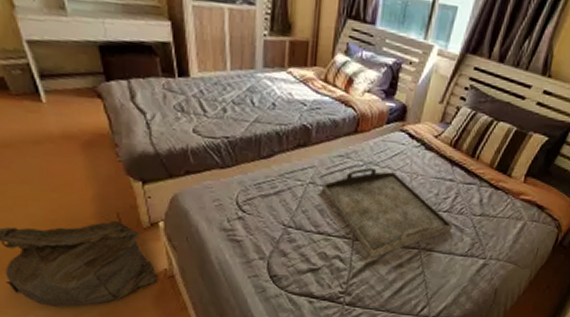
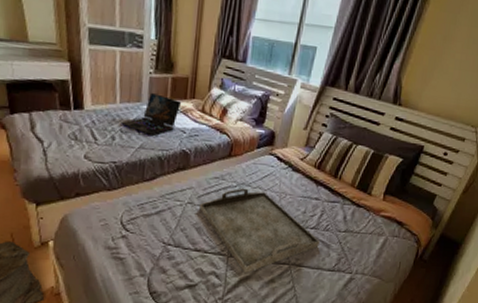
laptop: none [233,57,302,108] -> present [121,92,182,135]

